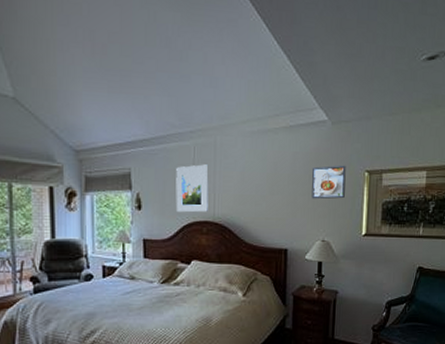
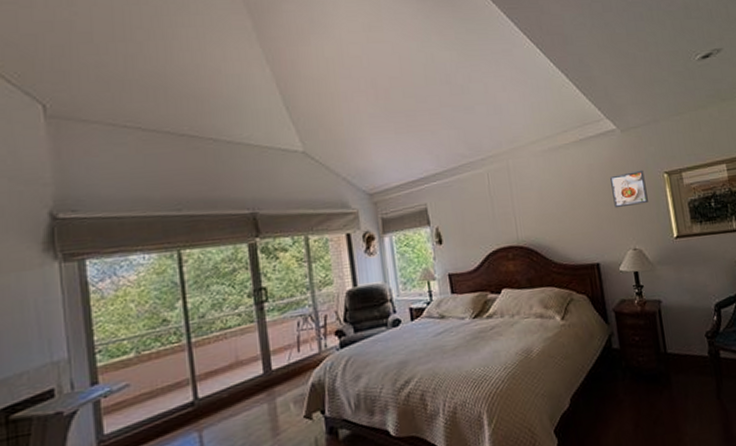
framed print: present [176,164,209,213] -> none [472,189,511,242]

